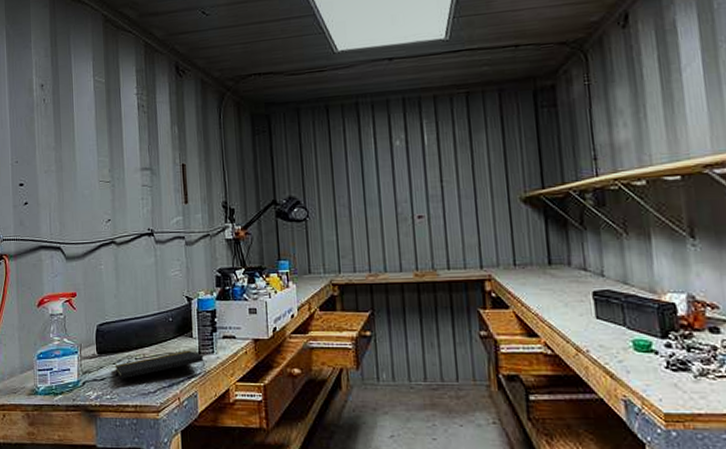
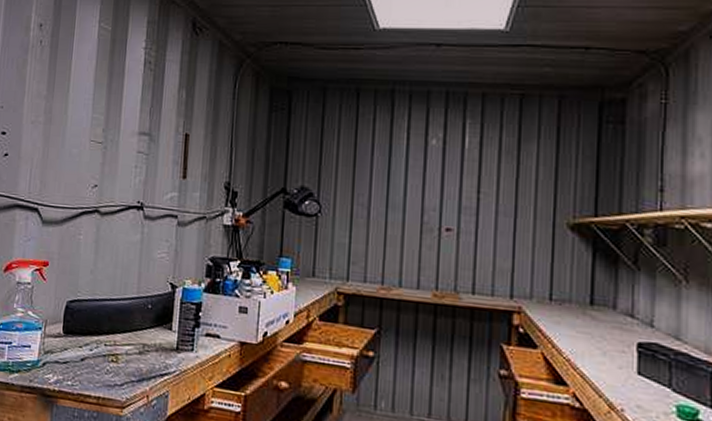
notepad: present [115,350,206,379] -> none [80,343,182,371]

